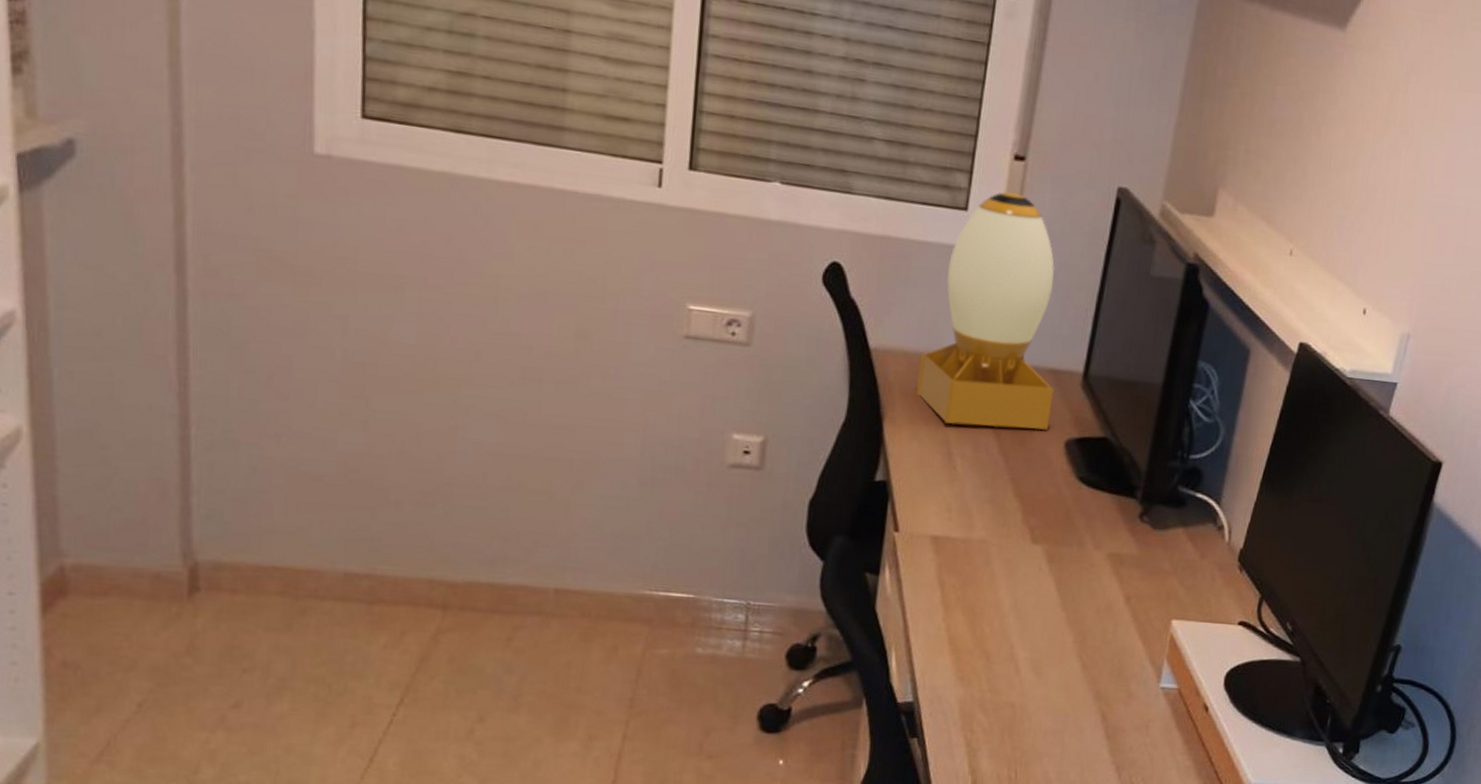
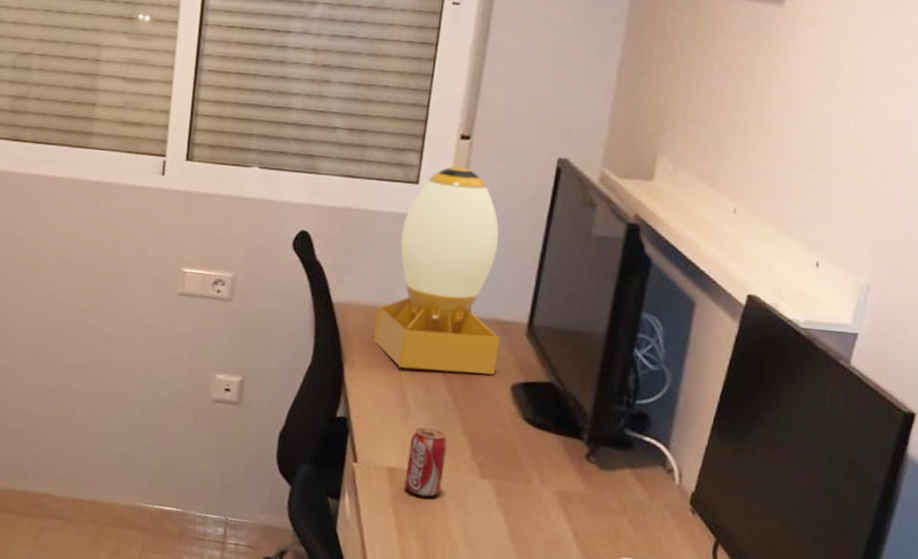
beverage can: none [951,490,998,567] -> present [404,427,448,497]

